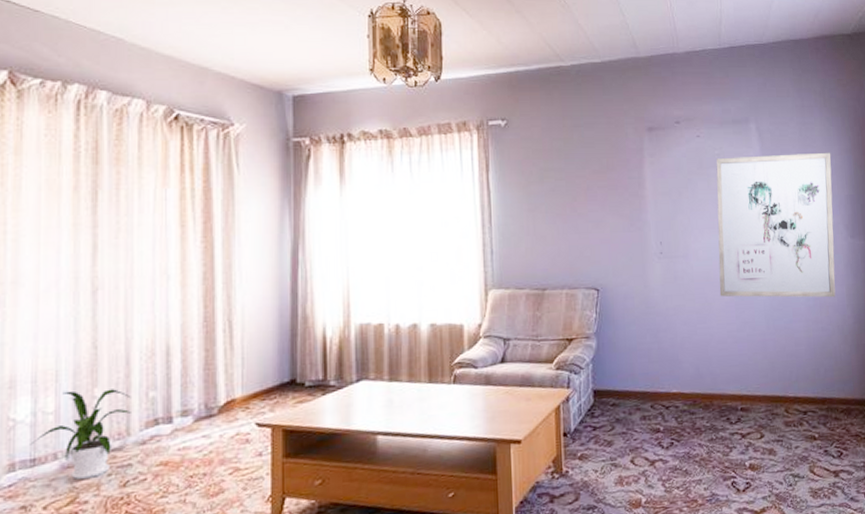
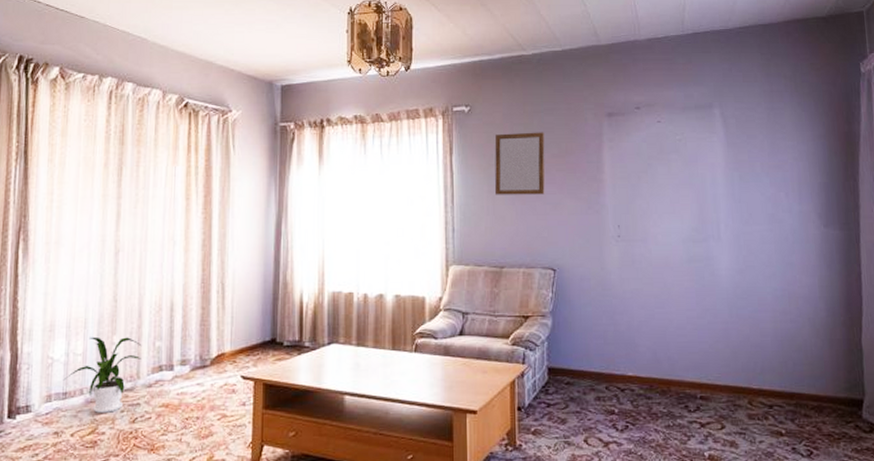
home mirror: none [533,147,587,214] -> present [495,132,545,195]
wall art: present [716,152,836,298] -> none [677,138,807,289]

